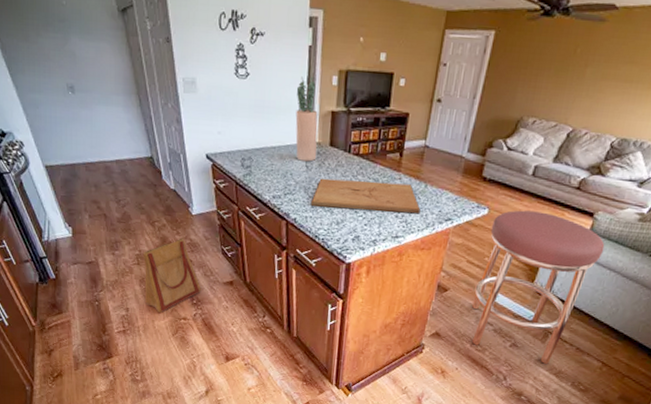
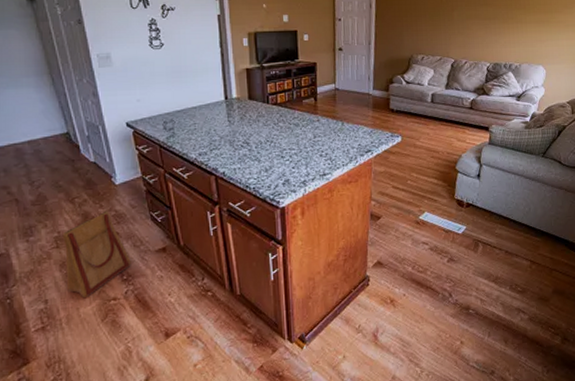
vase: present [295,73,318,162] -> none [210,37,238,117]
cutting board: present [310,178,421,214] -> none [237,125,342,157]
bar stool: present [472,210,605,364] -> none [404,132,505,273]

